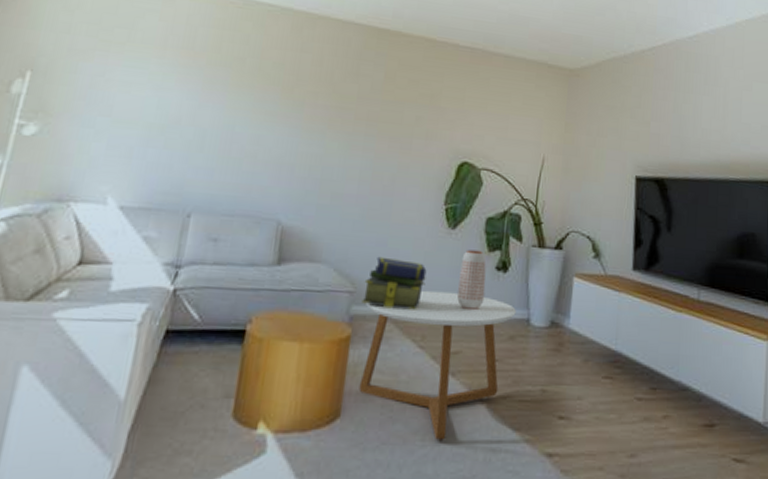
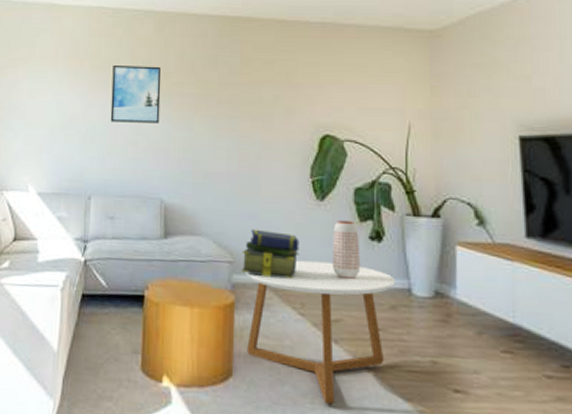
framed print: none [225,64,294,135] -> present [110,66,161,123]

